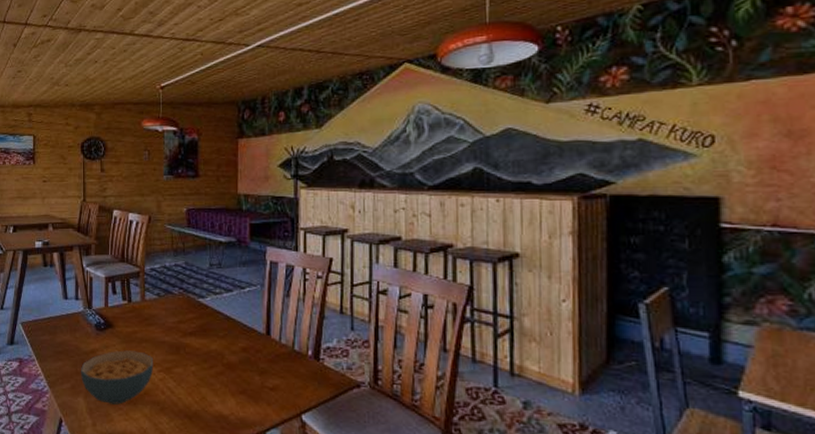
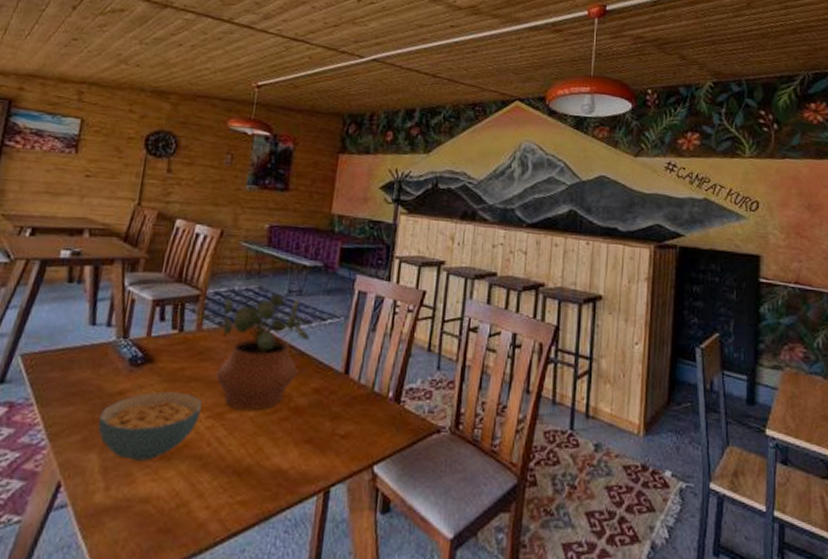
potted plant: none [160,267,235,366] -> present [216,293,314,411]

